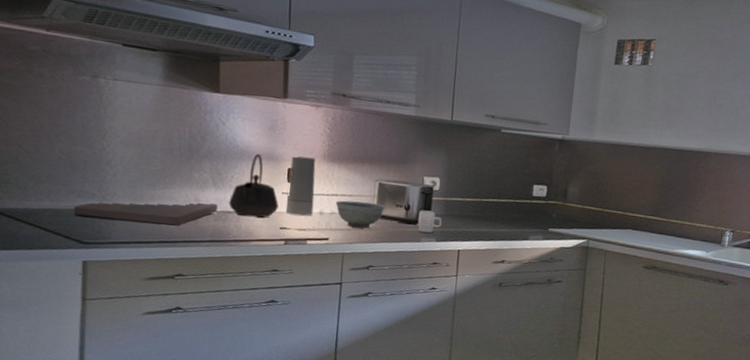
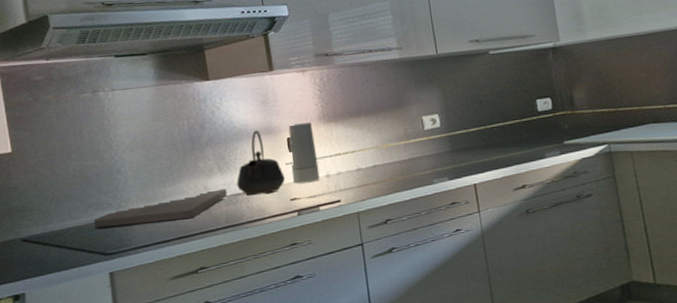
bowl: present [335,200,385,229] -> none [339,154,390,184]
toaster: present [371,178,434,225] -> none [373,123,438,169]
mug: present [417,210,442,233] -> none [425,149,451,174]

